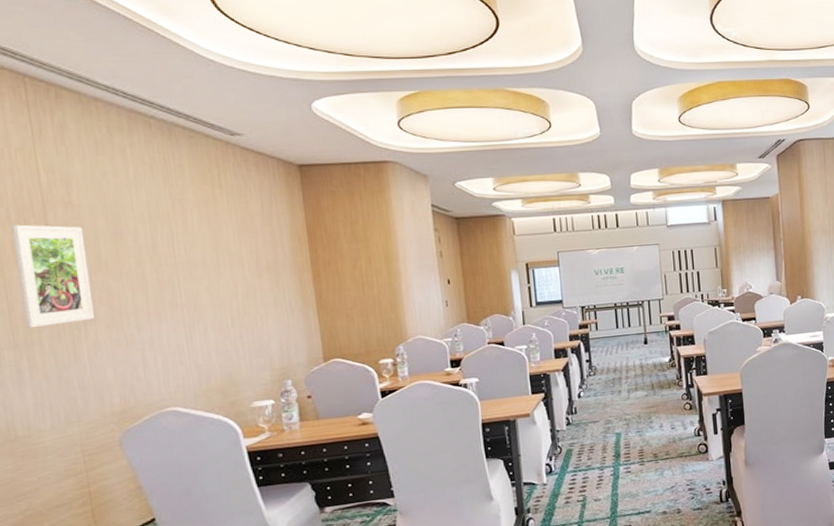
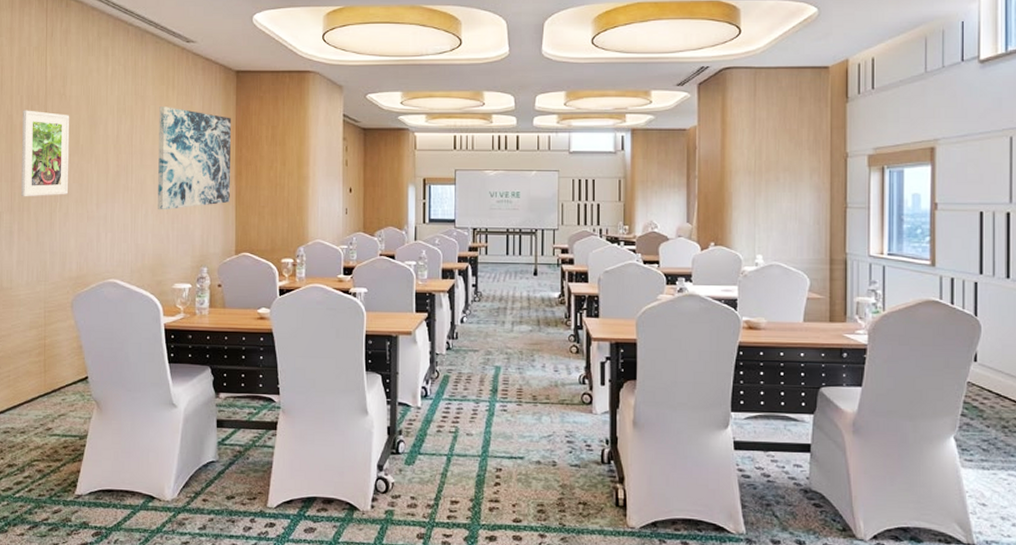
wall art: none [205,209,310,325] -> present [158,107,231,210]

